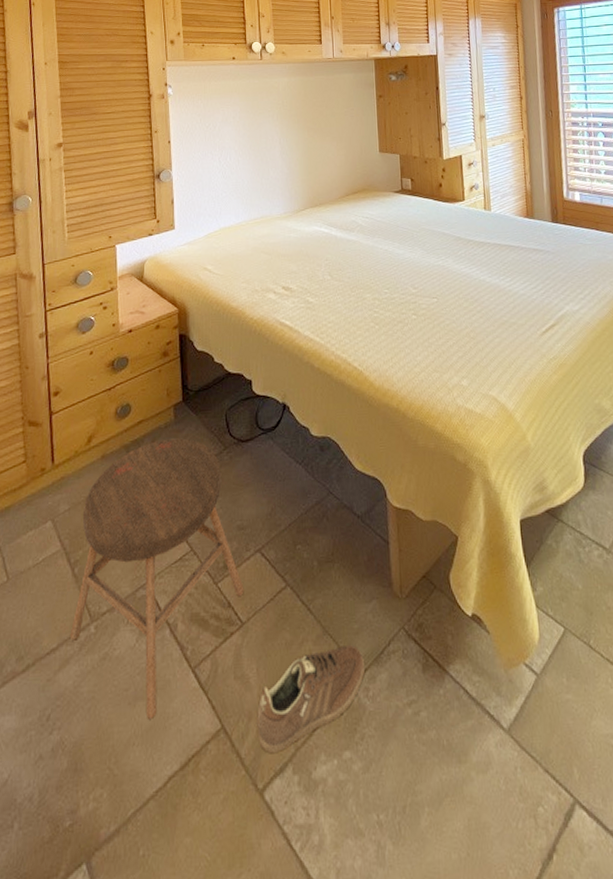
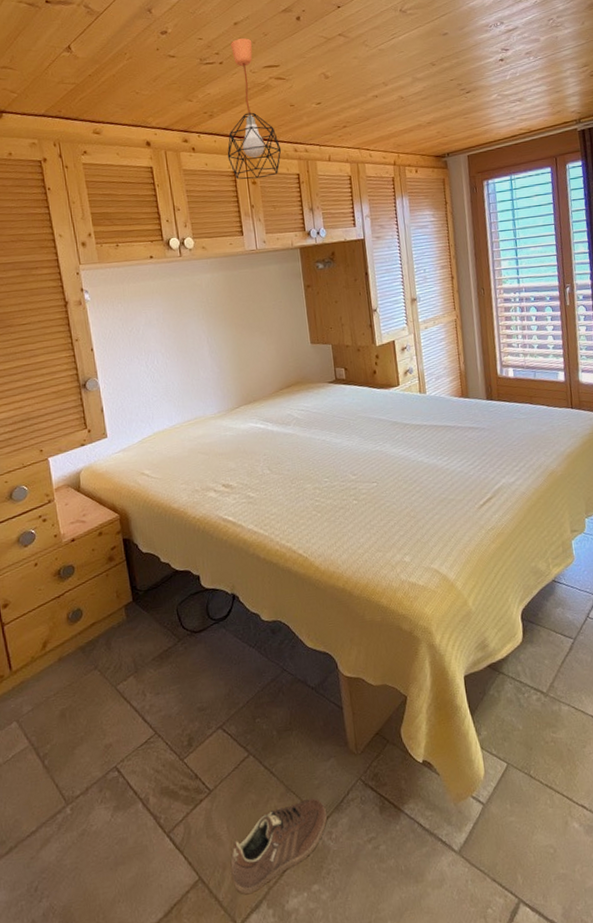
stool: present [69,438,244,719] -> none [46,635,210,879]

